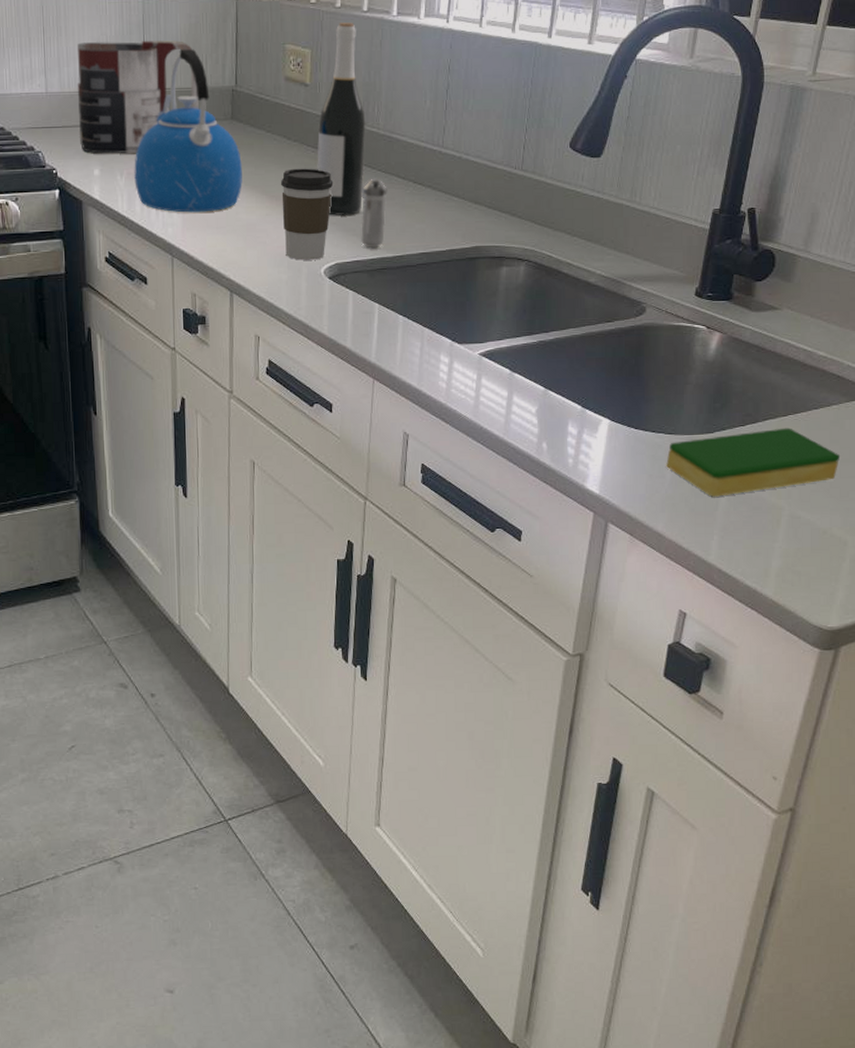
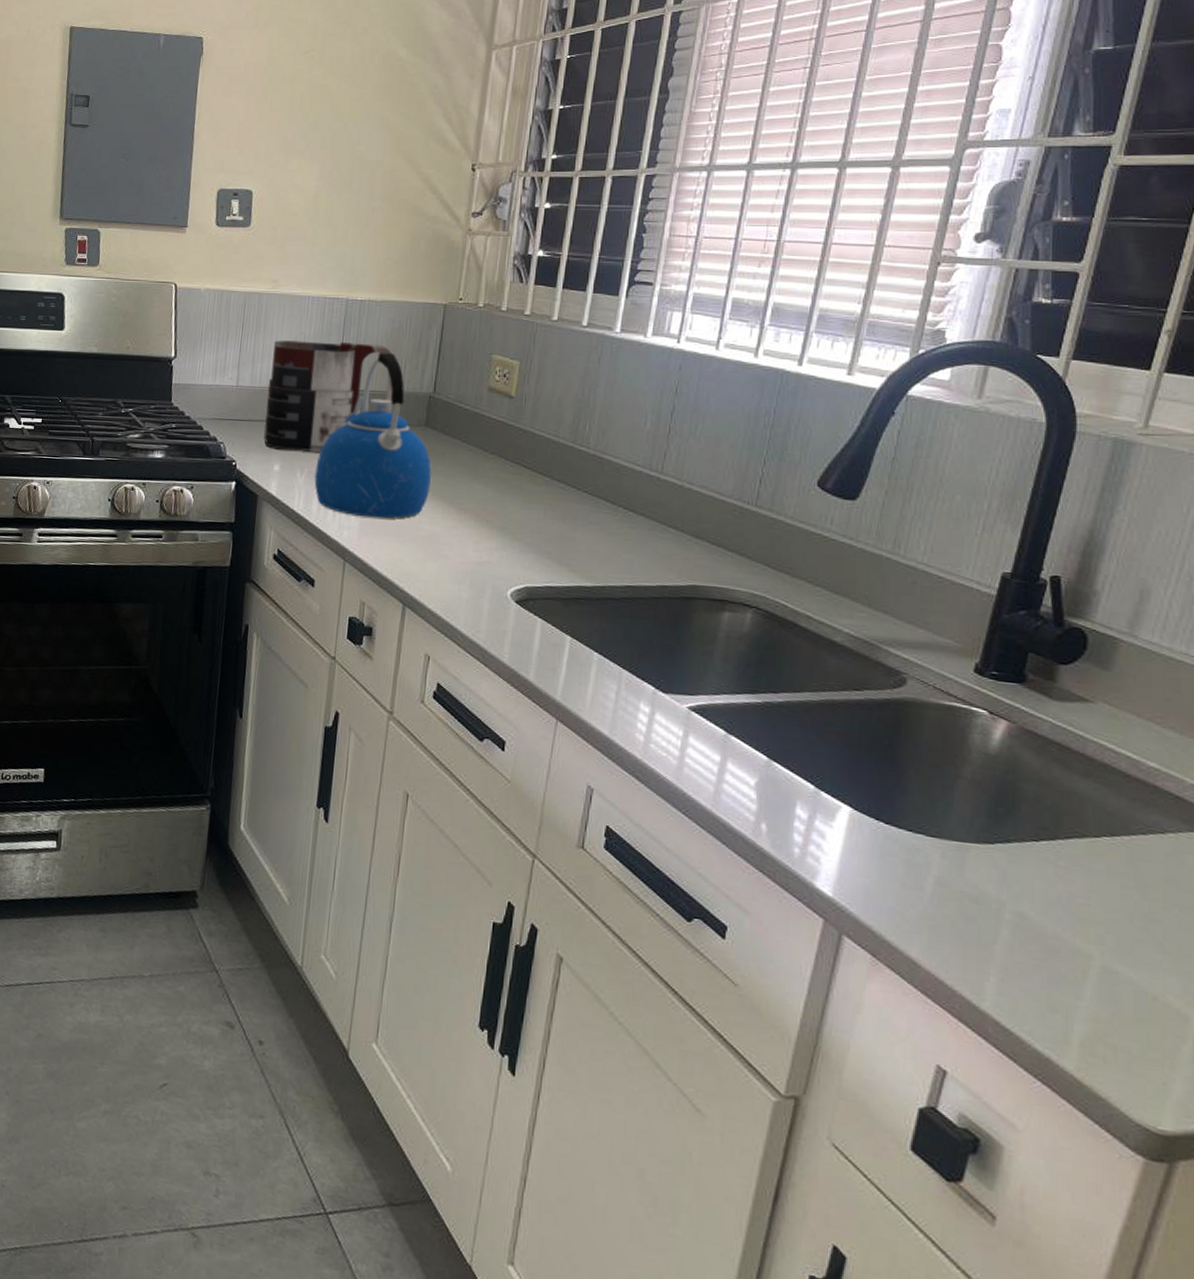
coffee cup: present [281,168,334,260] -> none [469,482,532,581]
wine bottle: present [317,23,366,216] -> none [514,336,575,537]
shaker: present [360,179,387,249] -> none [555,501,593,576]
dish sponge: present [666,427,841,497] -> none [926,847,1180,931]

